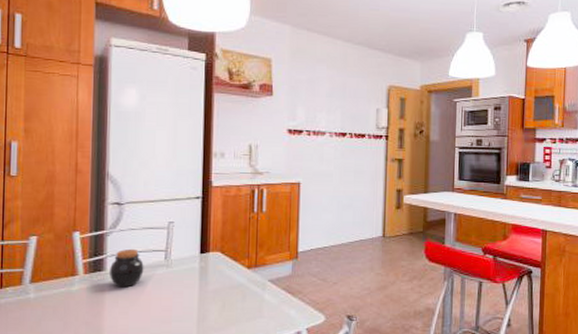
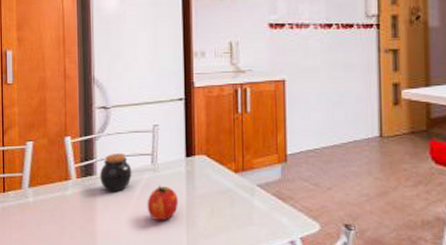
fruit: none [158,280,190,316] -> present [147,185,178,221]

